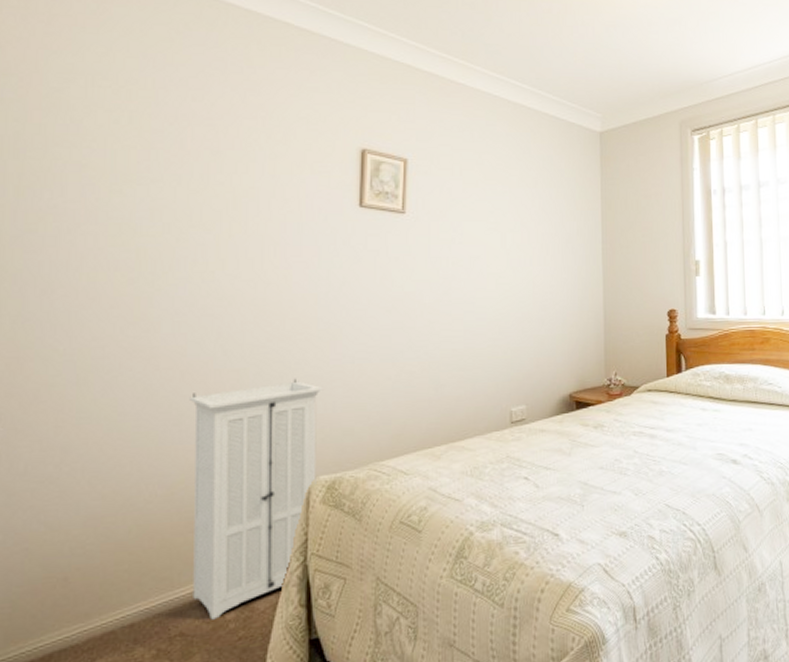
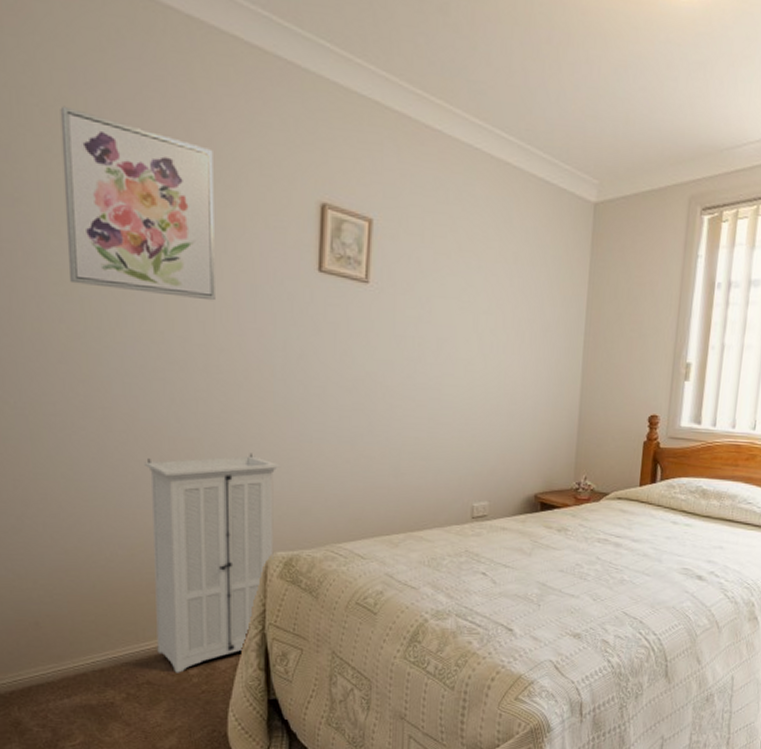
wall art: none [127,86,265,240] -> present [60,106,215,301]

